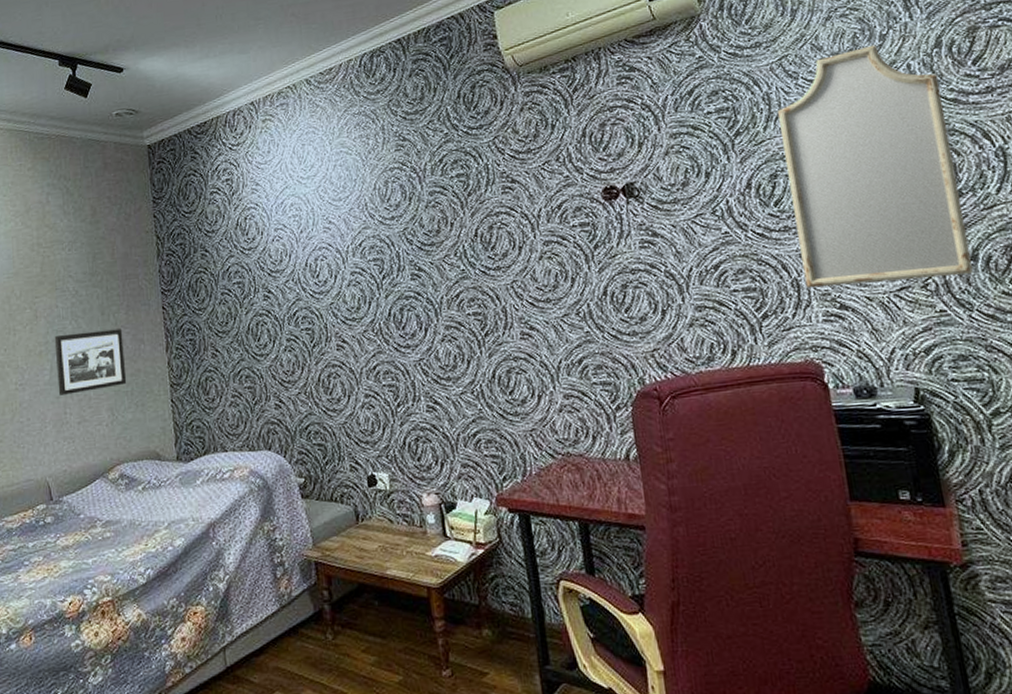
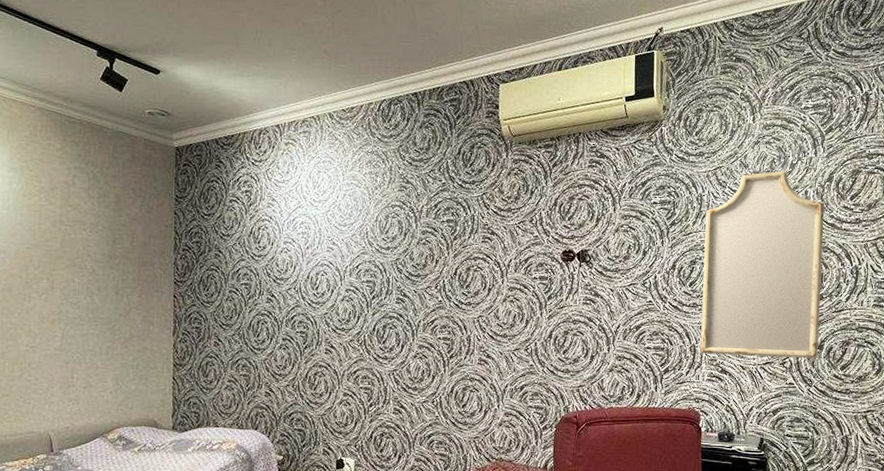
picture frame: present [54,328,127,395] -> none [67,307,134,362]

